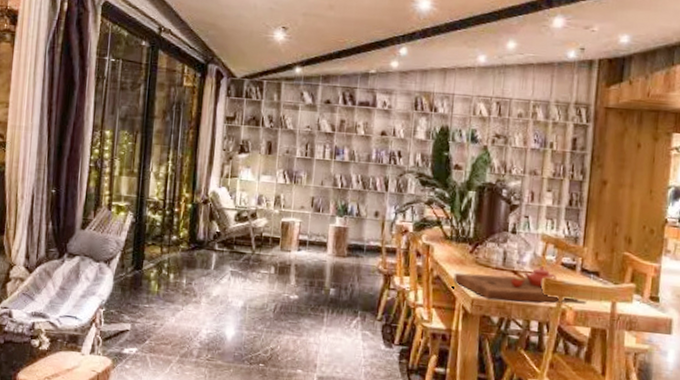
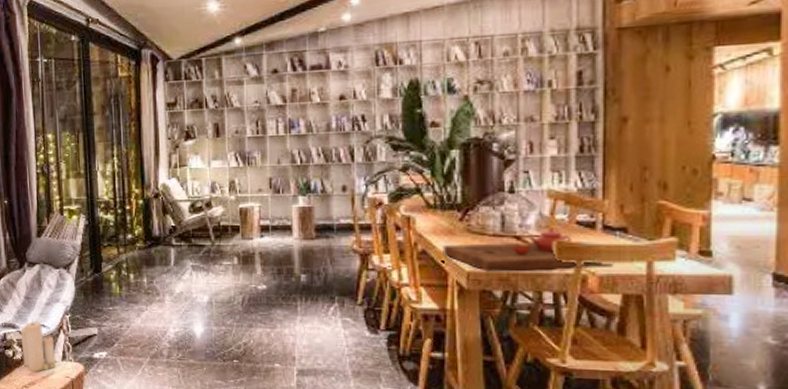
candle: none [49,310,85,364] -> present [20,319,56,372]

